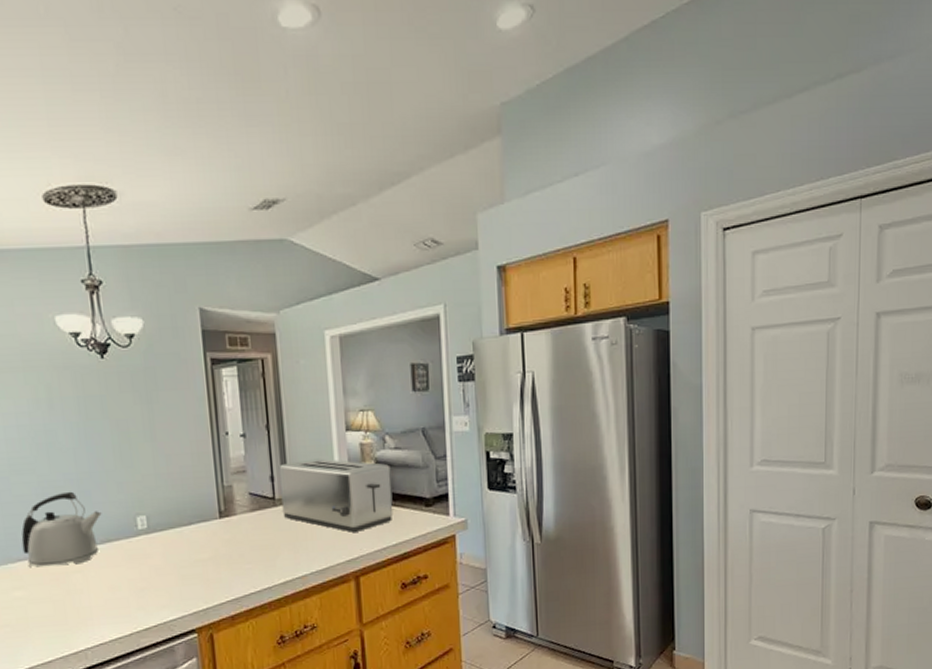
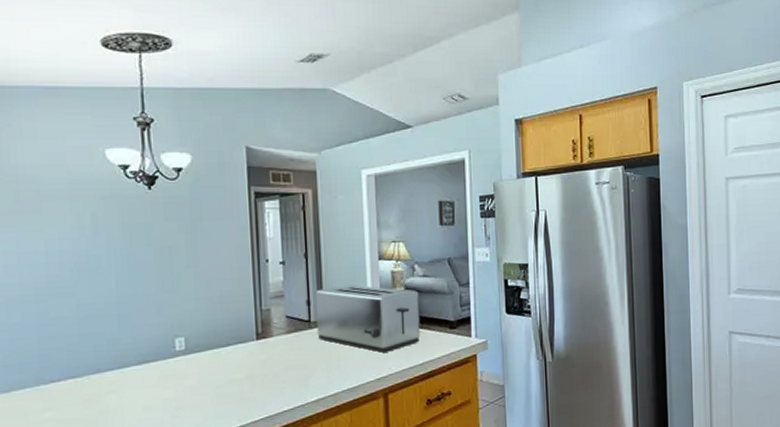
kettle: present [21,491,102,567] -> none [56,314,140,388]

